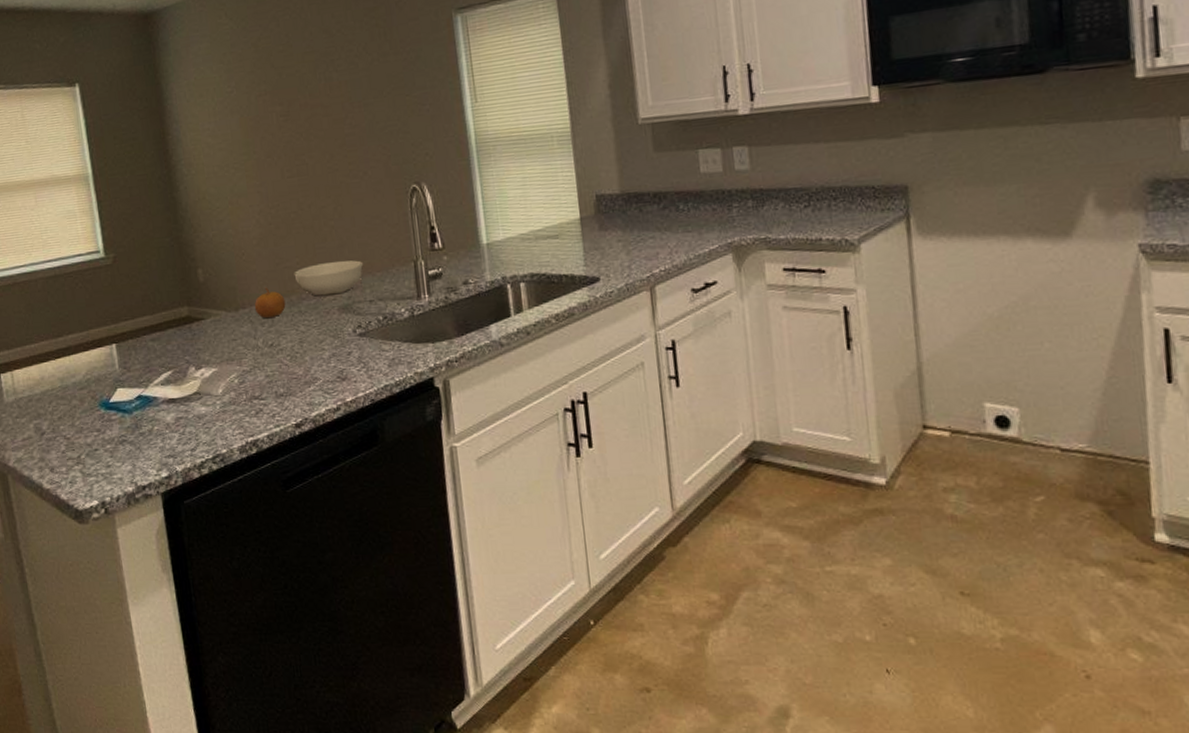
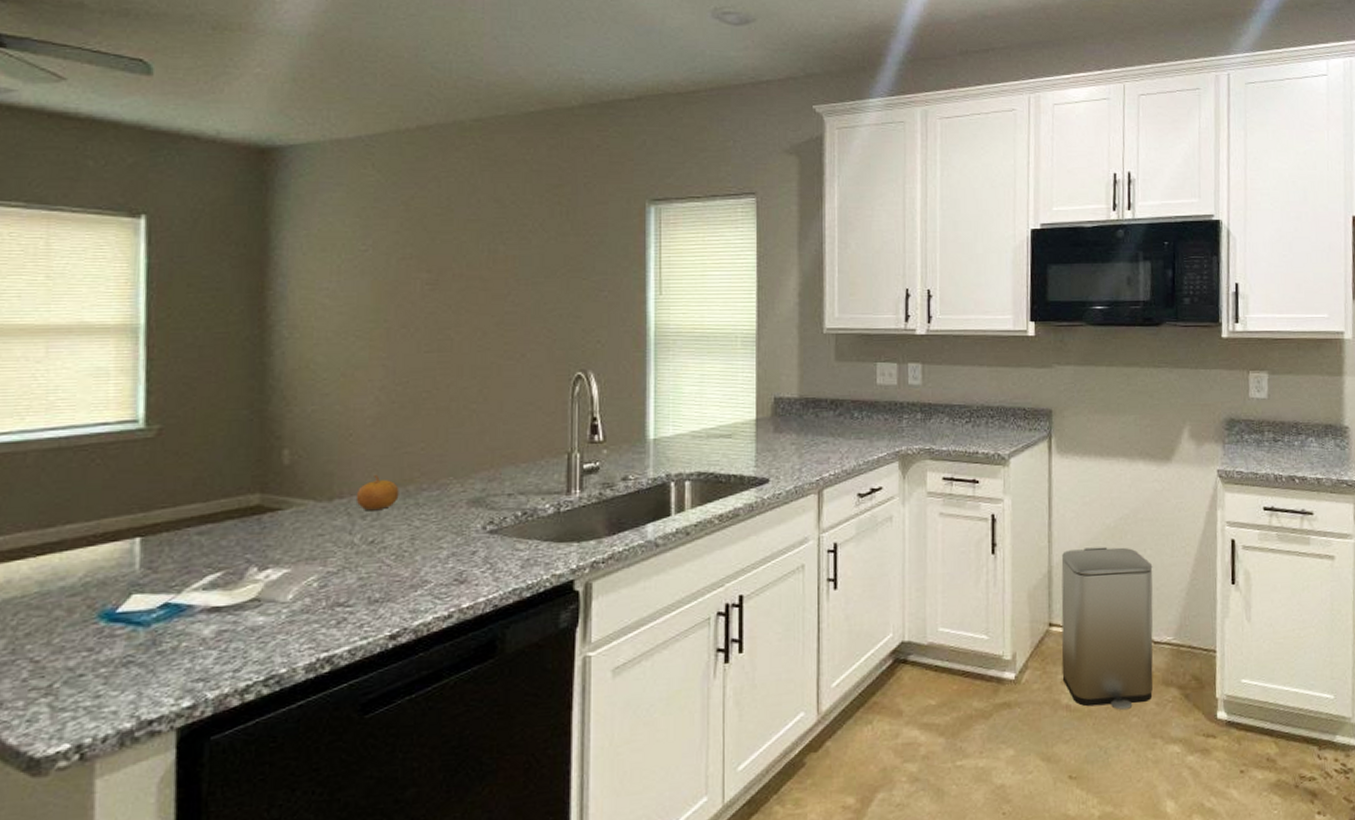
bowl: present [294,260,364,298] -> none [415,448,507,489]
pedal bin: none [933,340,1063,524] -> present [1061,547,1153,710]

